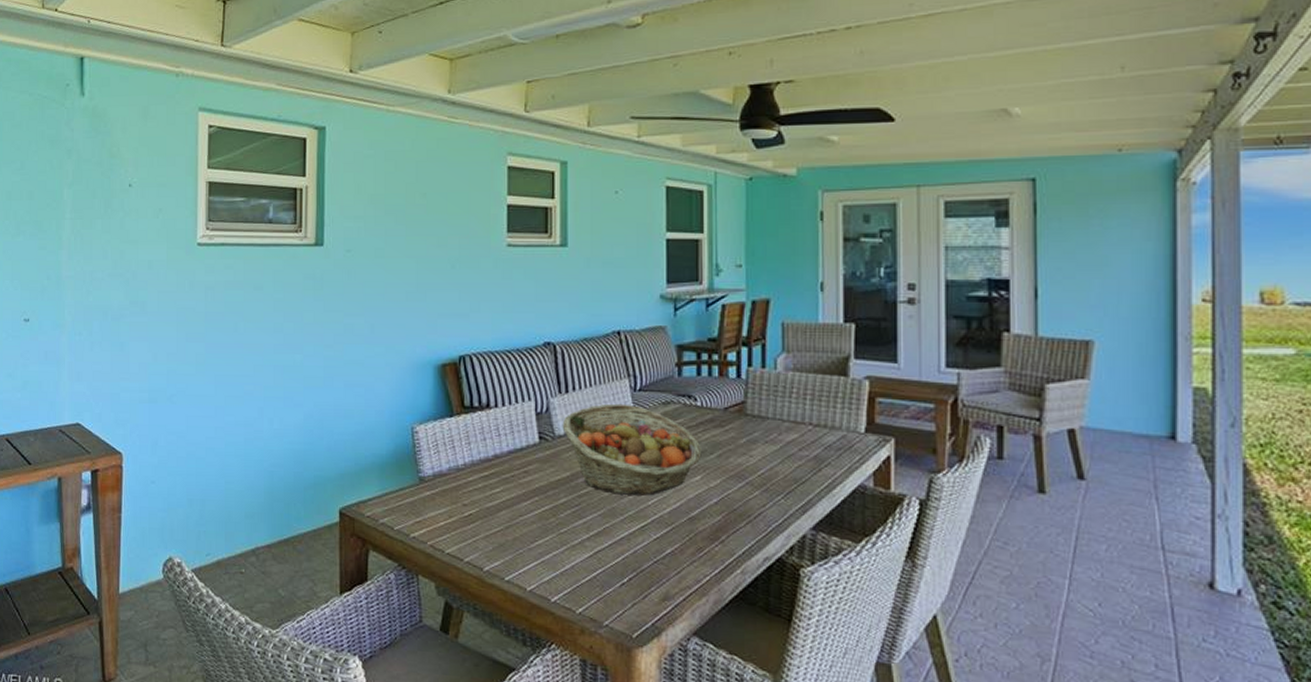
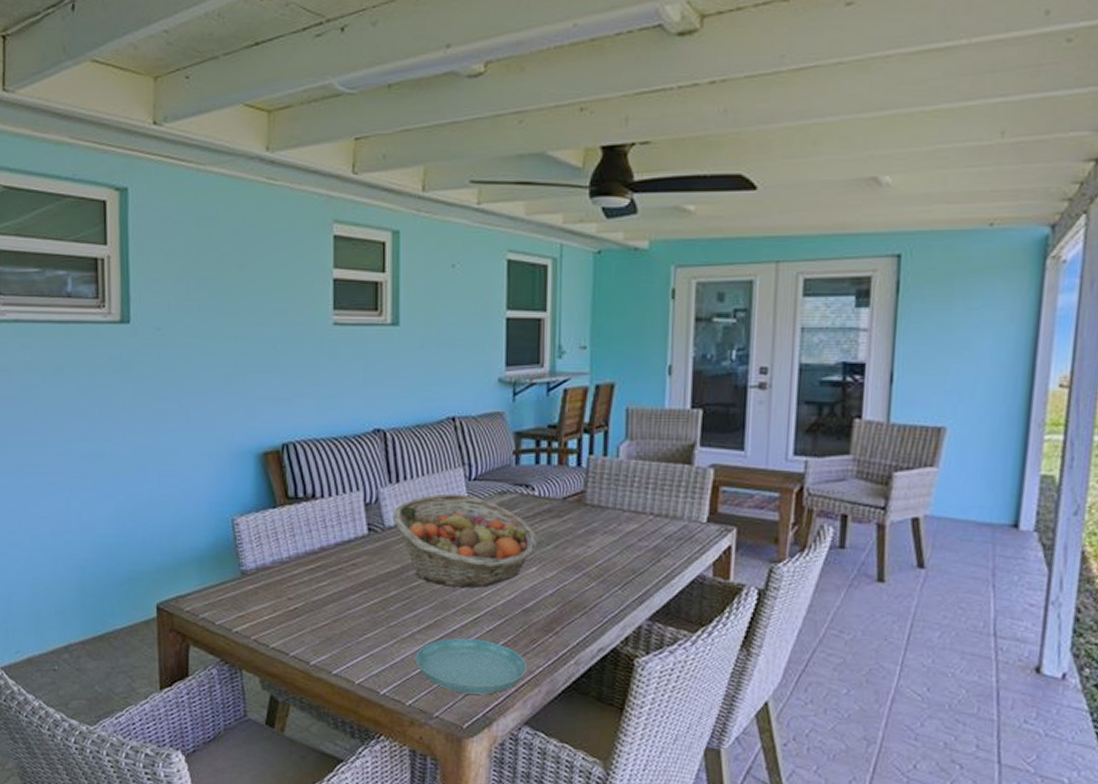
saucer: none [585,546,693,604] -> present [415,638,526,695]

